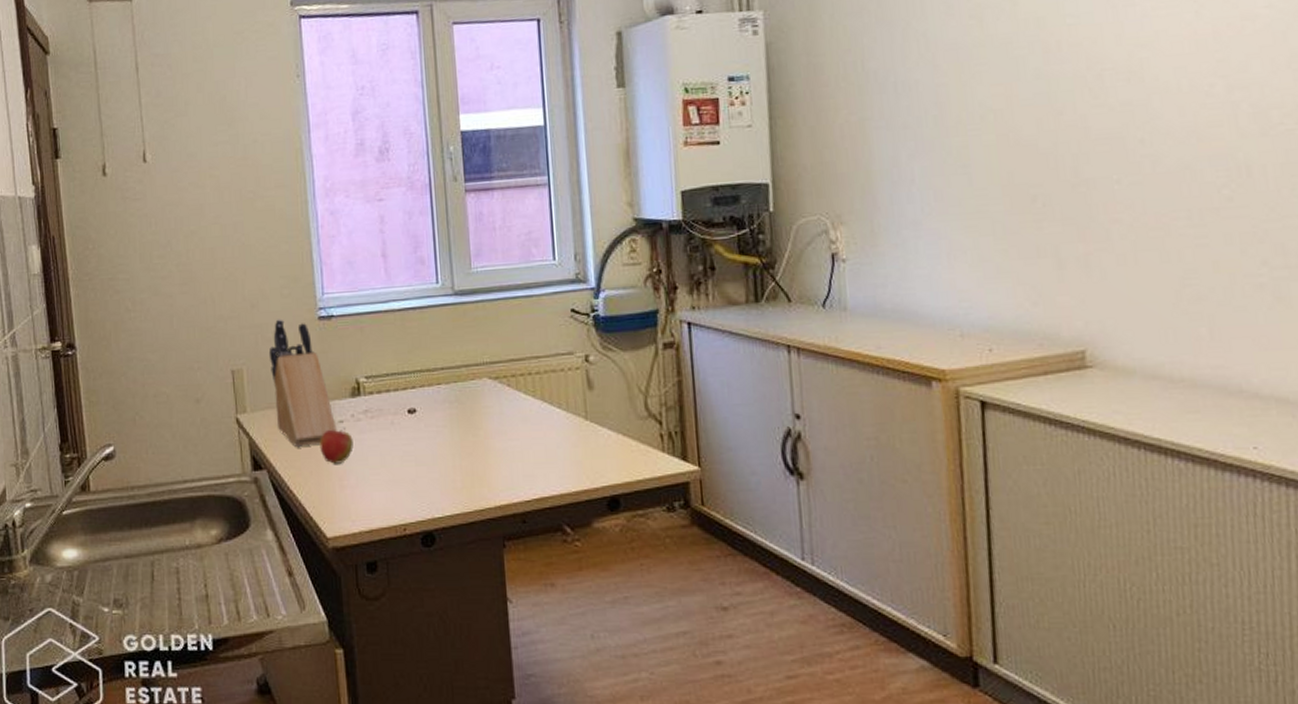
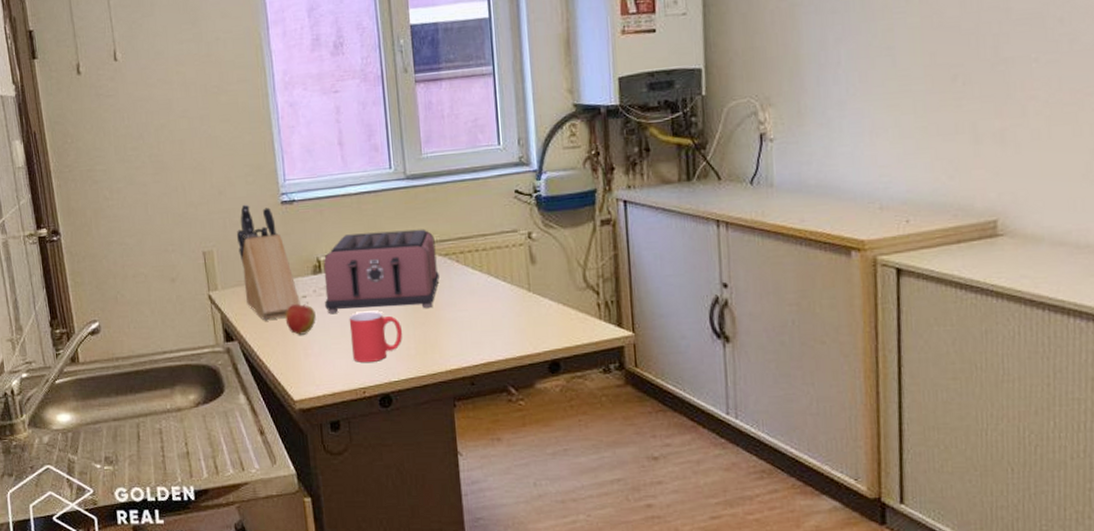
toaster: none [362,349,489,441] -> present [323,229,439,313]
mug: none [389,438,449,496] -> present [349,311,403,362]

